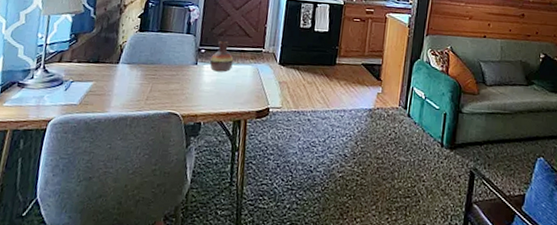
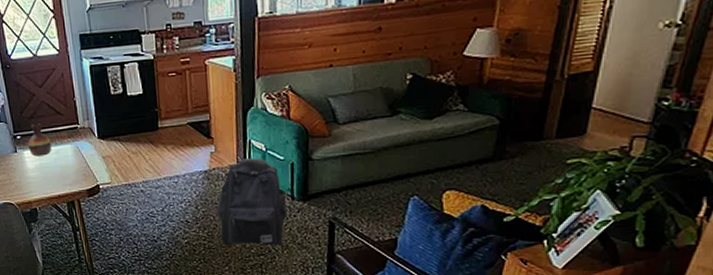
backpack: none [373,103,437,189] -> present [216,158,288,245]

